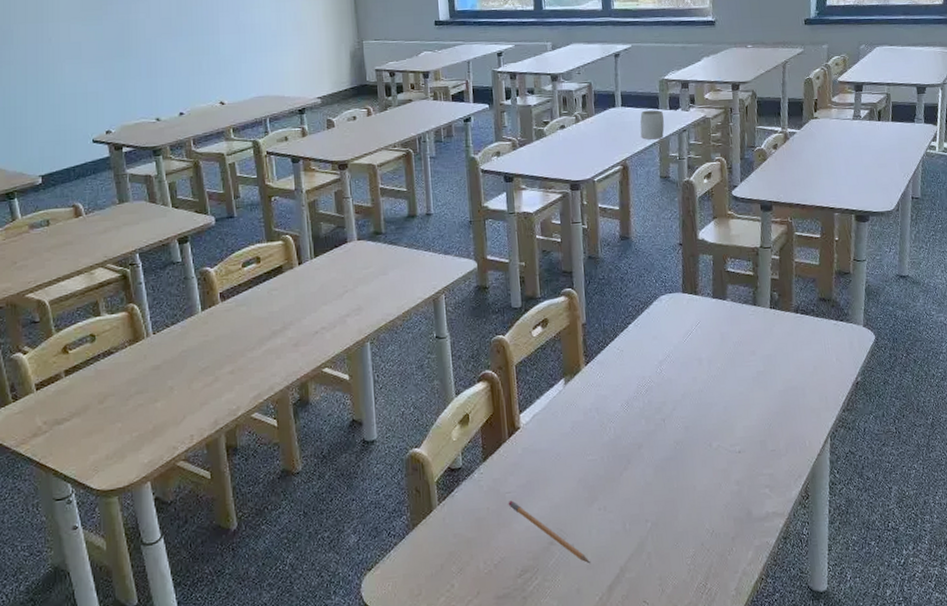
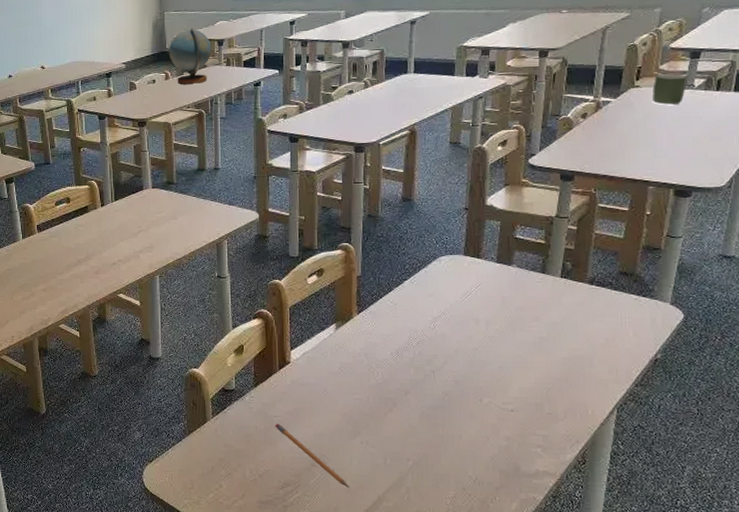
globe: none [369,58,417,122] -> present [169,27,212,85]
mug: present [639,110,665,140] -> none [432,76,460,107]
mug: none [828,105,855,135] -> present [652,74,688,105]

